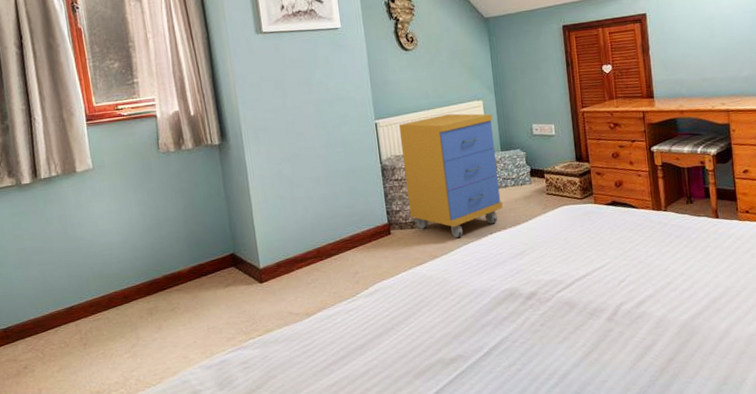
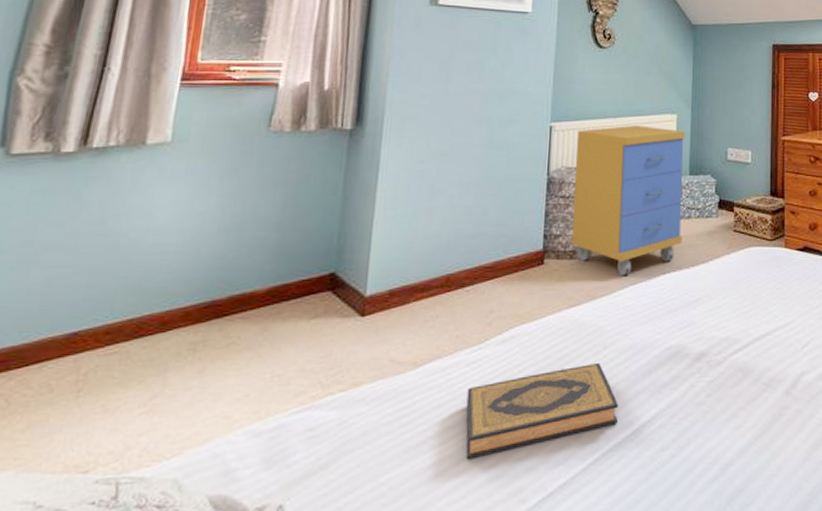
hardback book: none [350,305,471,379] -> present [466,362,618,460]

